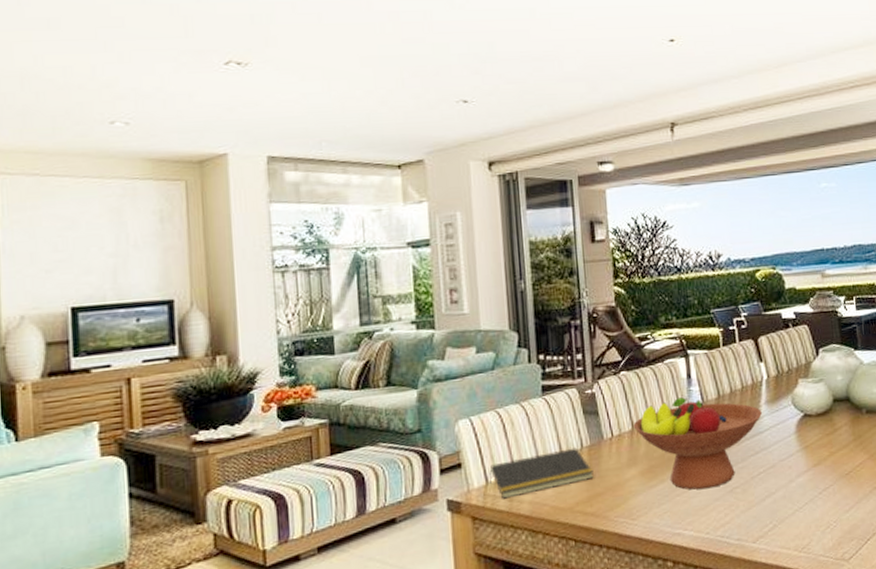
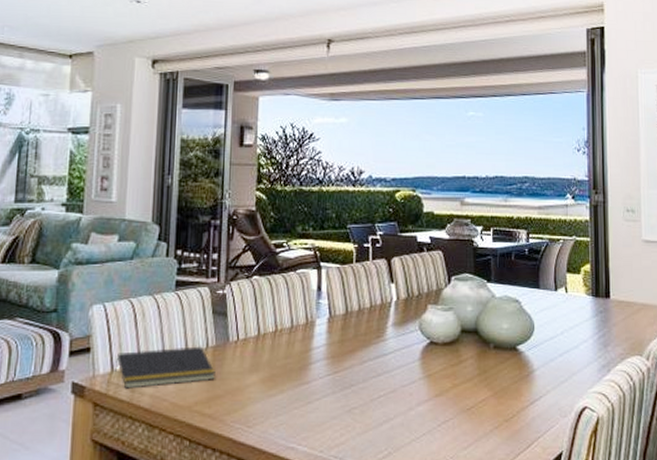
fruit bowl: present [633,397,762,490] -> none [259,309,388,406]

